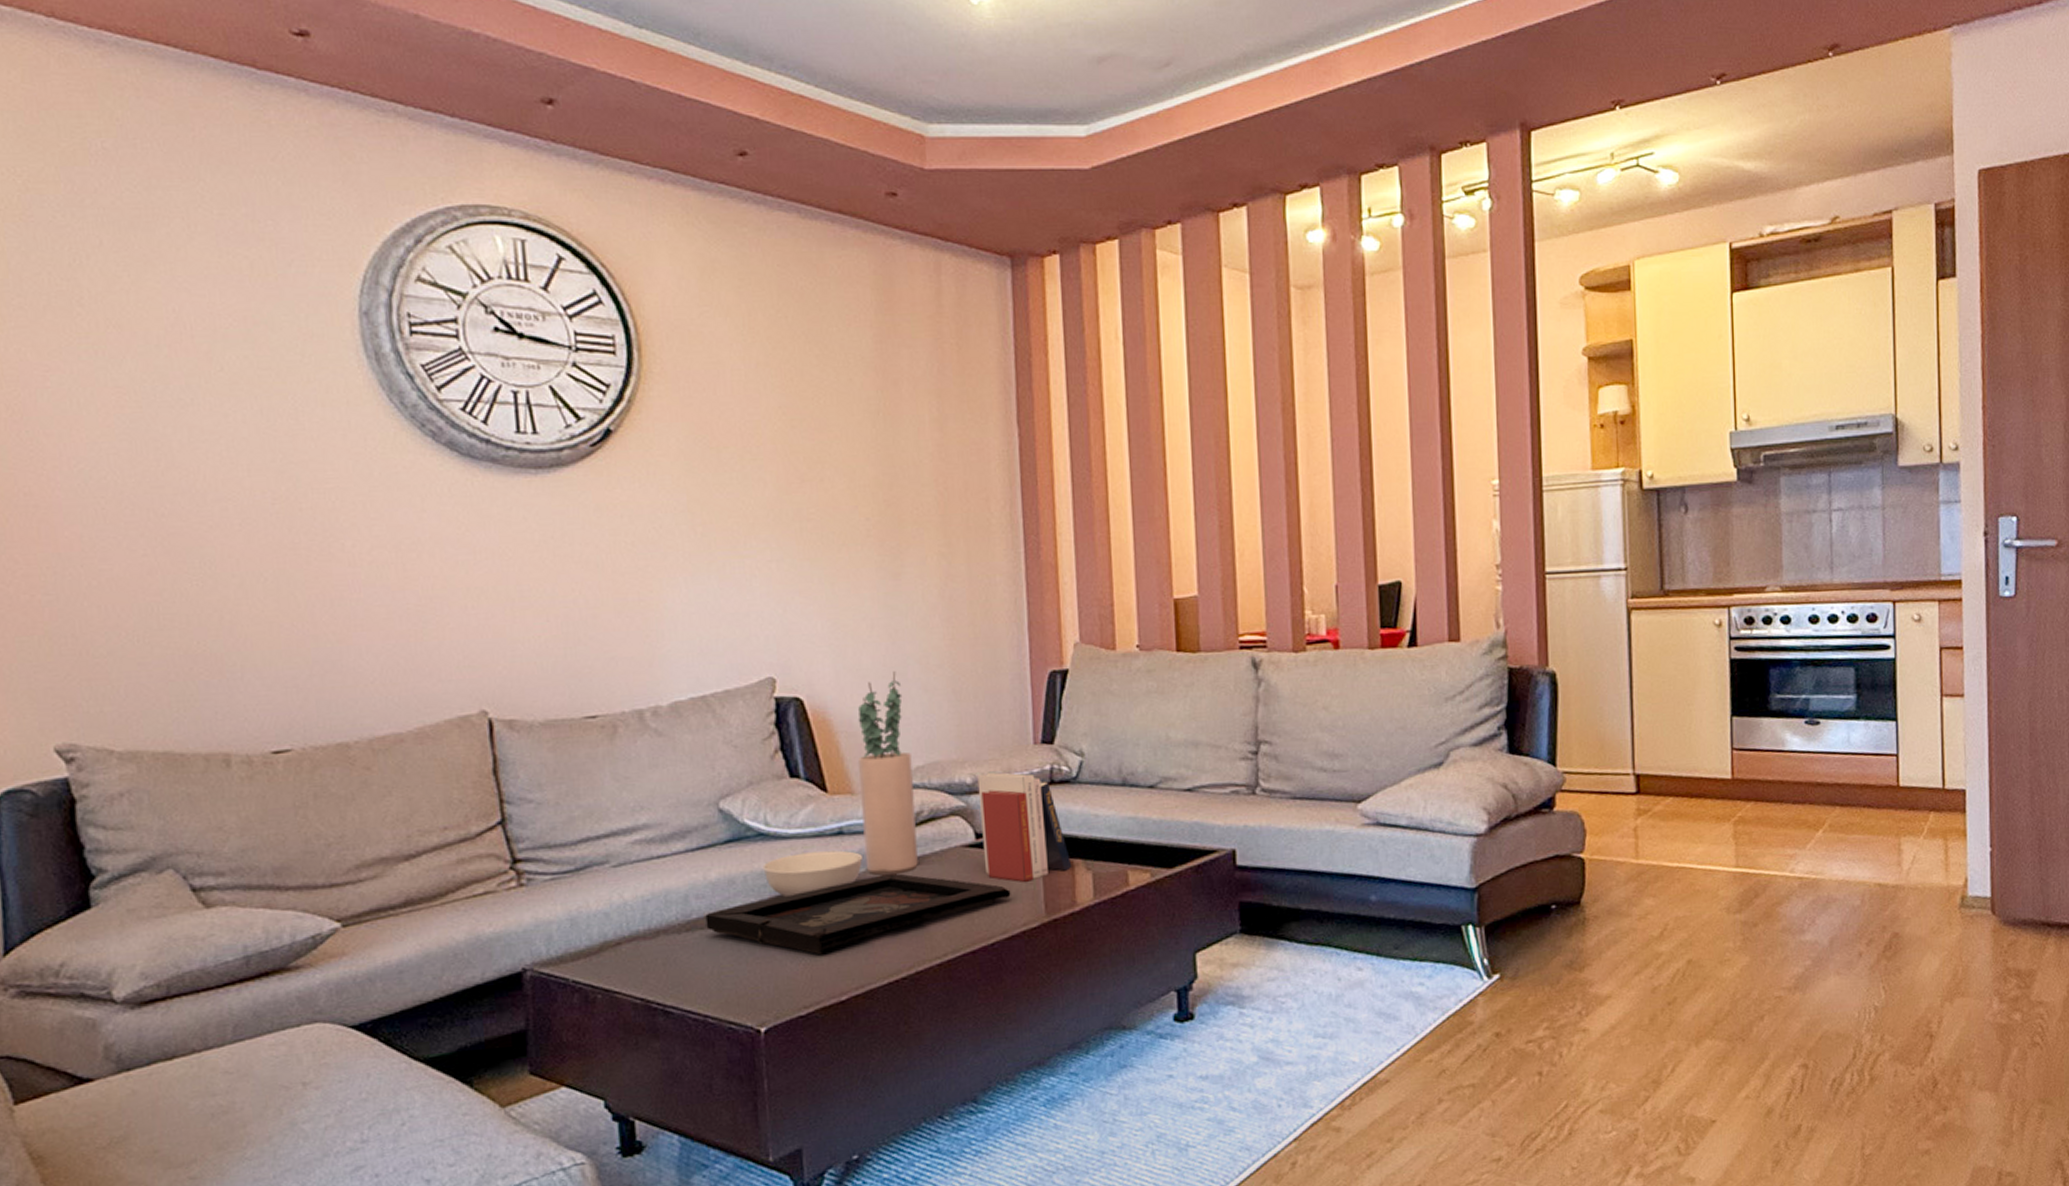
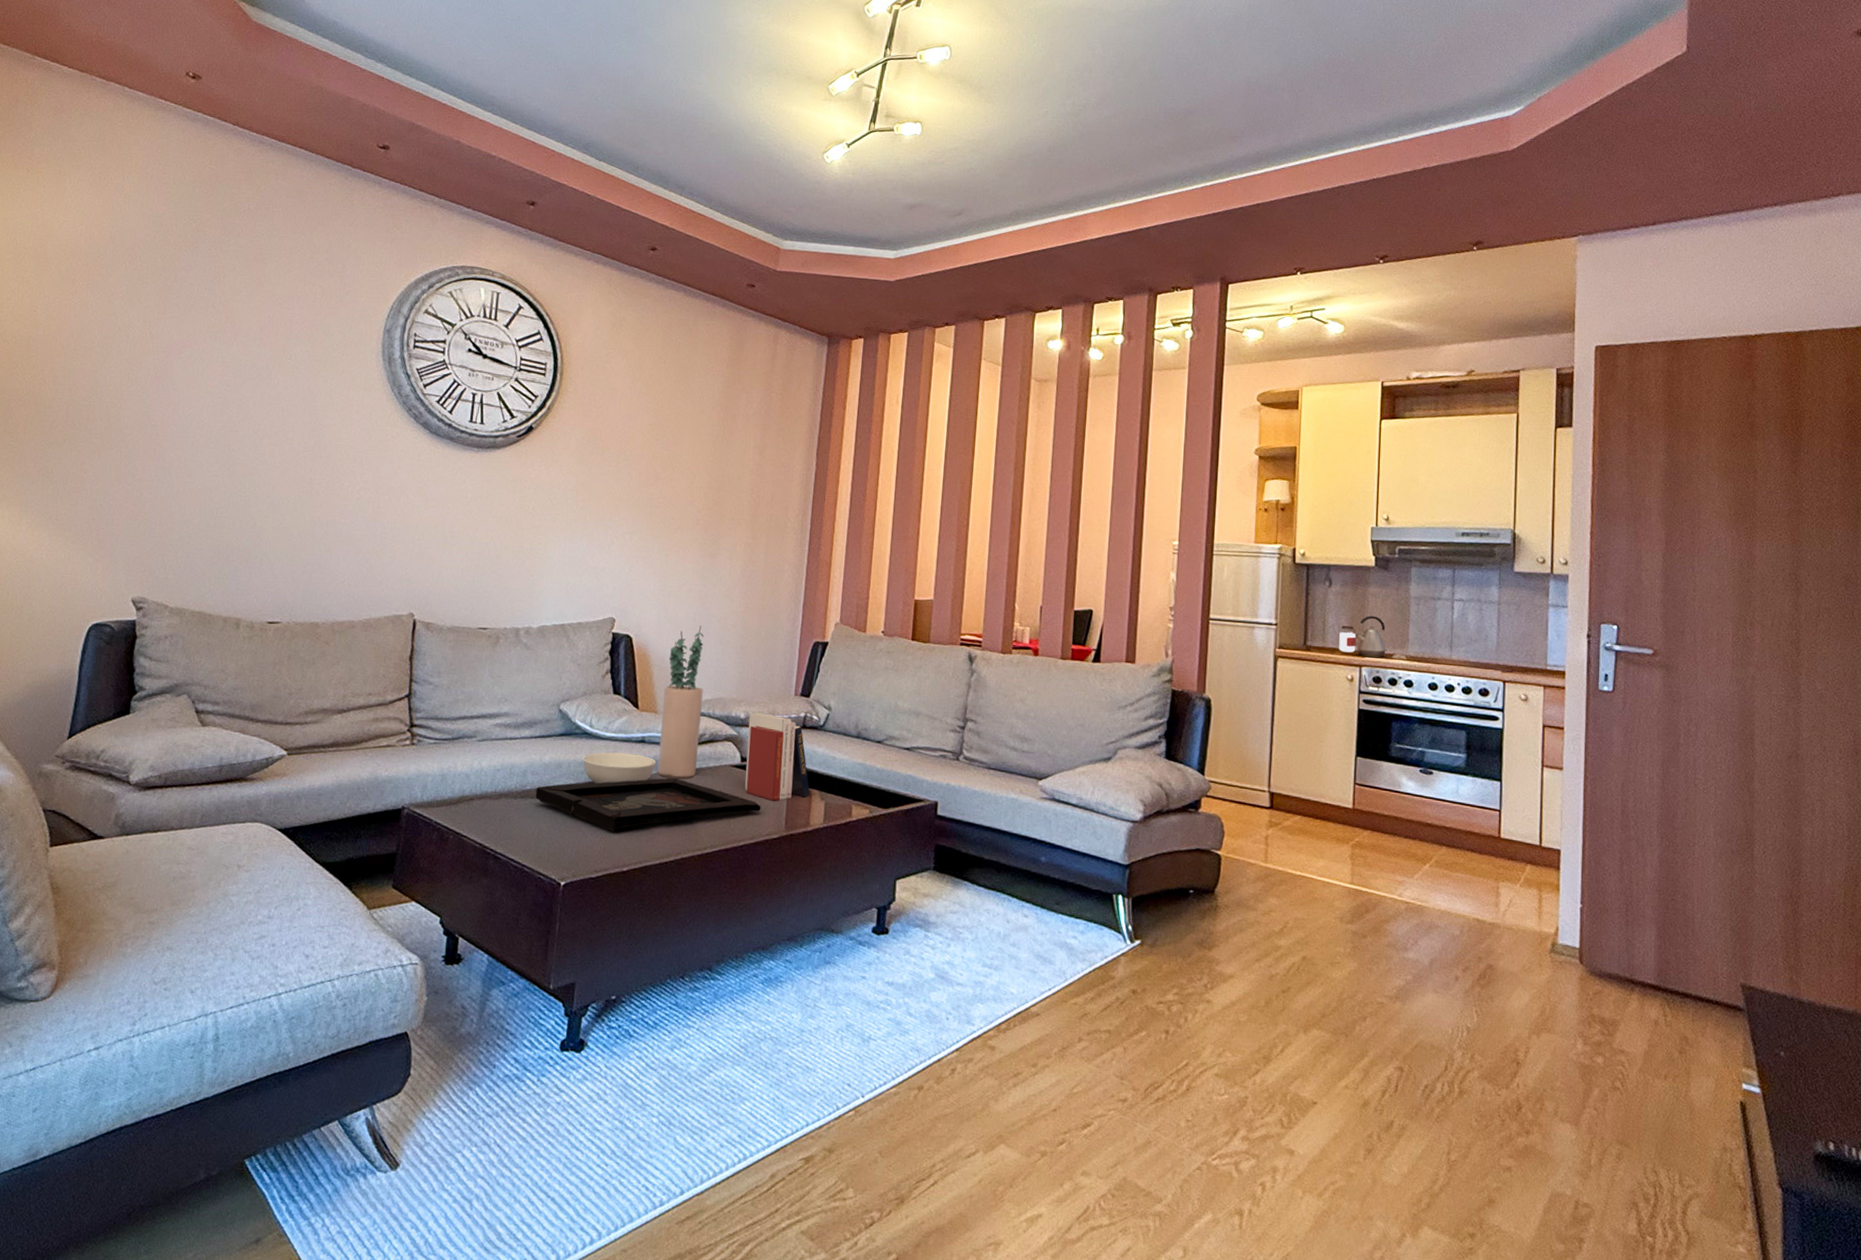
jar: none [1700,558,1722,592] -> present [1338,625,1357,653]
kettle: none [1719,543,1758,595] -> present [1354,616,1387,658]

